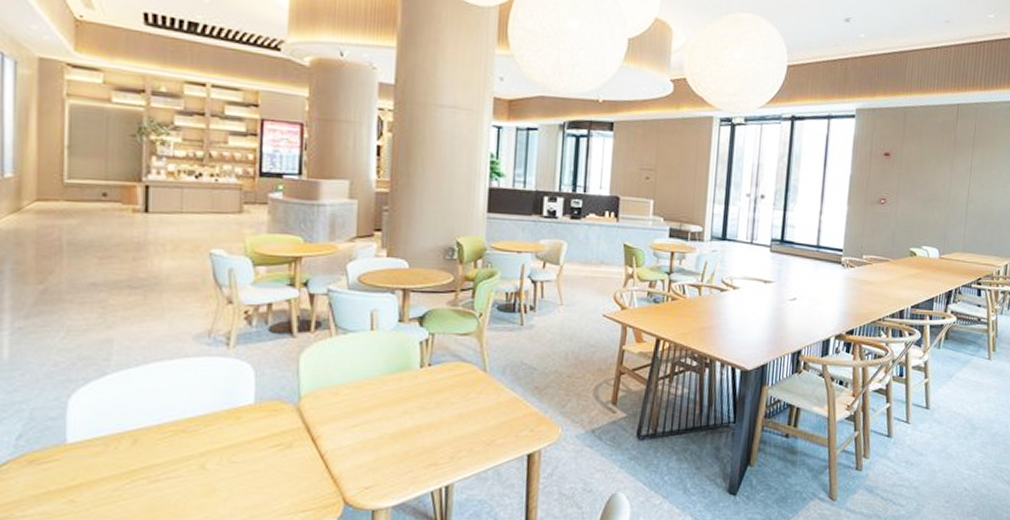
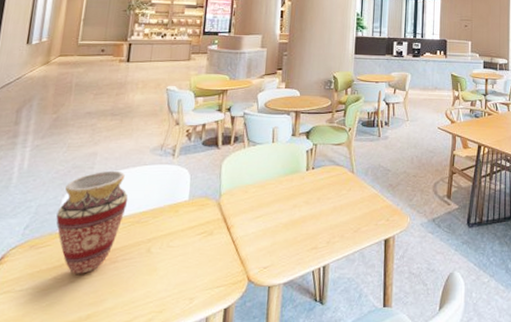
vase: none [62,363,167,496] -> present [56,170,128,274]

